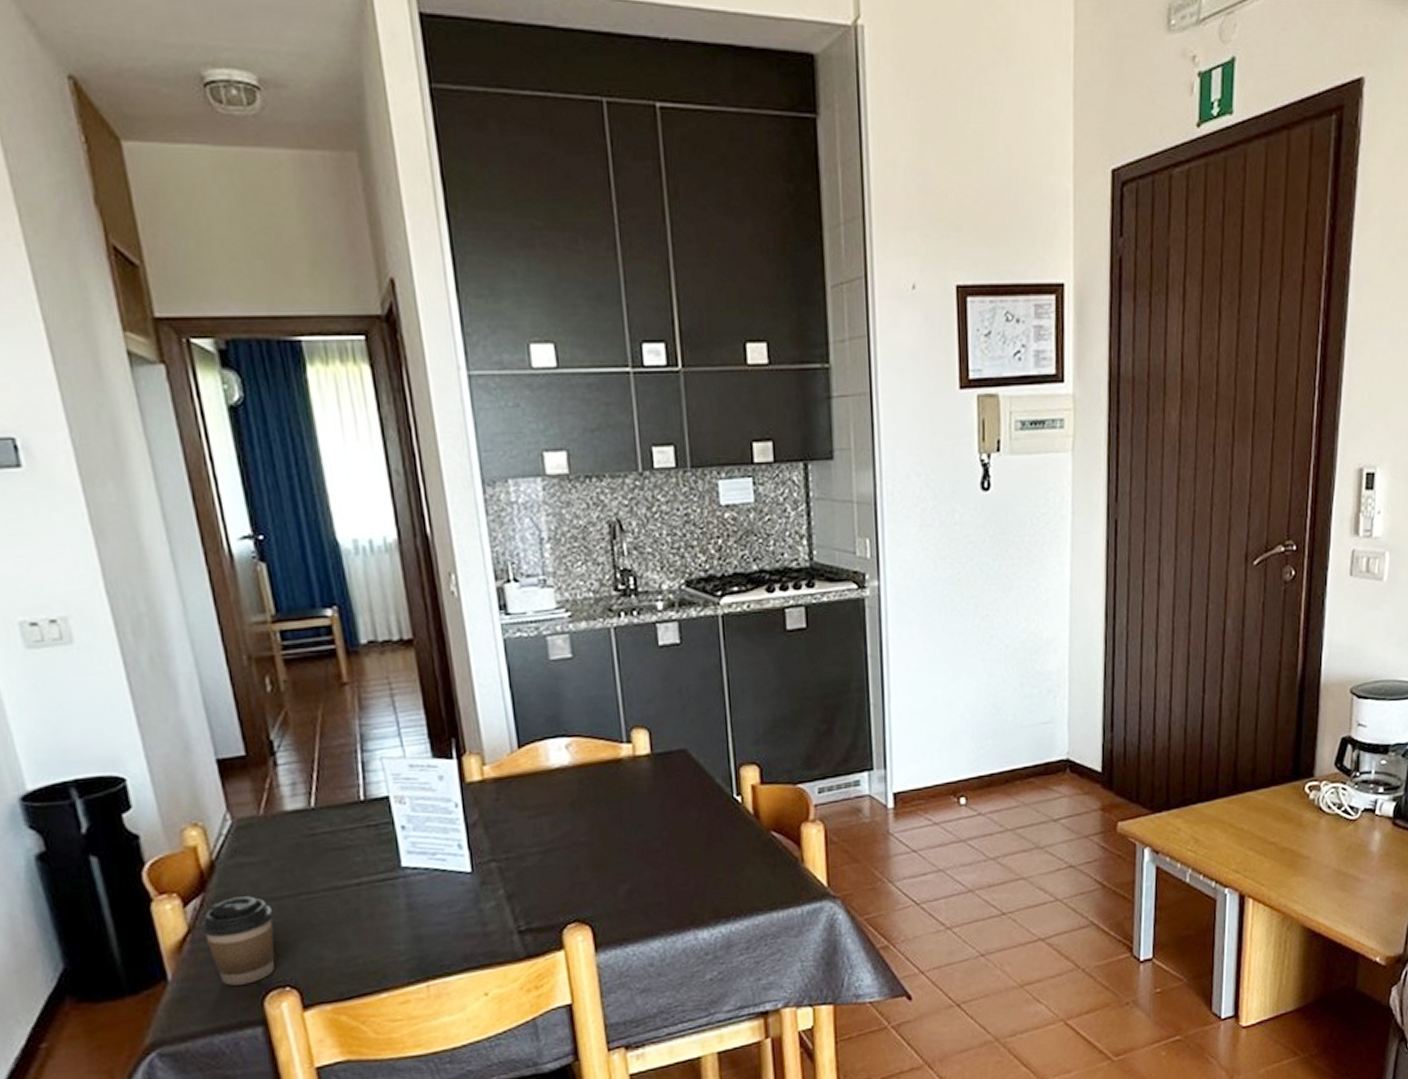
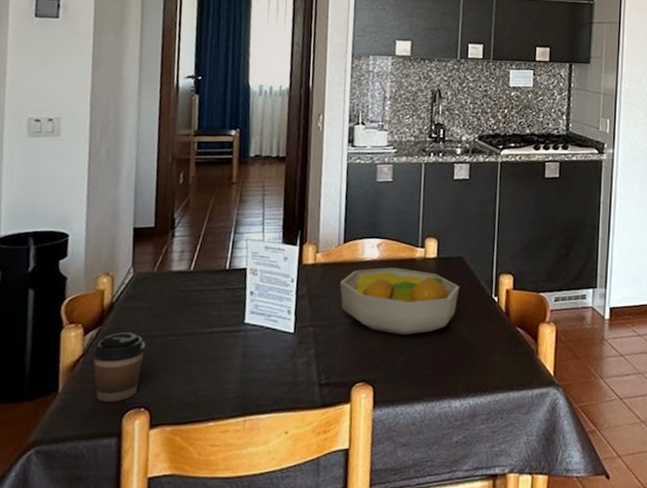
fruit bowl: none [522,773,688,859] -> present [340,267,460,335]

